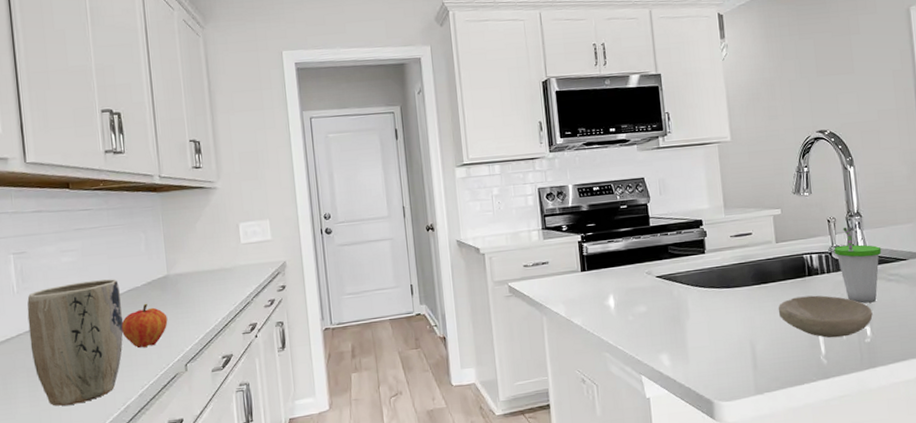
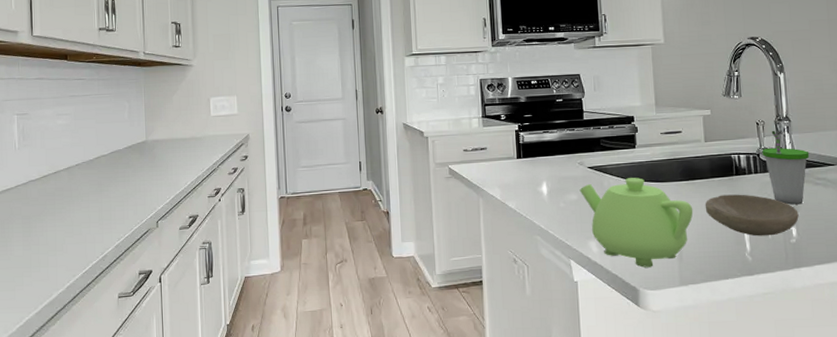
plant pot: present [27,279,124,406] -> none [25,141,106,251]
fruit: present [121,303,168,349] -> none [104,164,144,205]
teapot: none [648,284,767,379] -> present [579,177,694,268]

